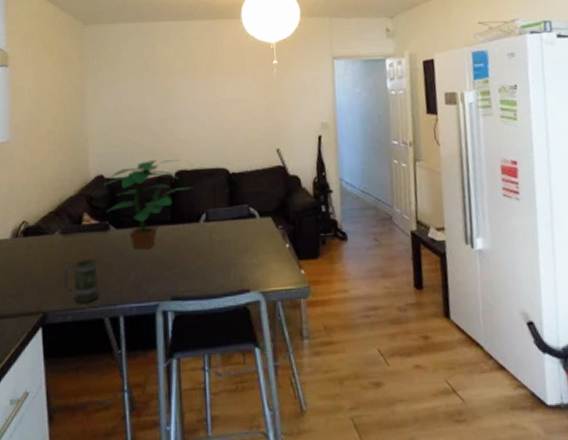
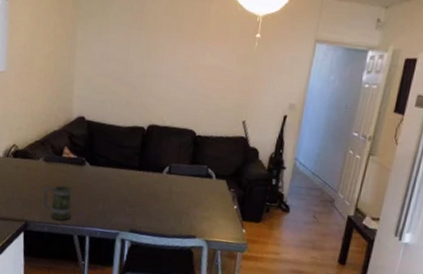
potted plant: present [103,160,193,250] -> none [83,111,162,187]

